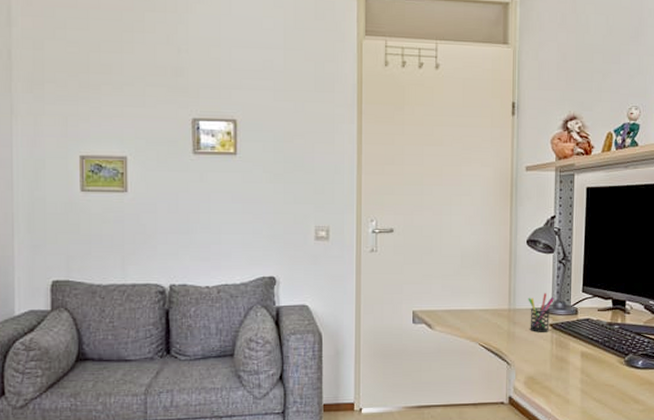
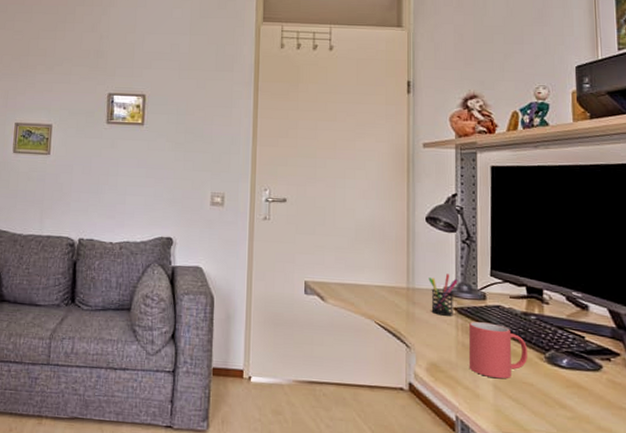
mug: none [561,335,611,384] -> present [468,322,528,379]

